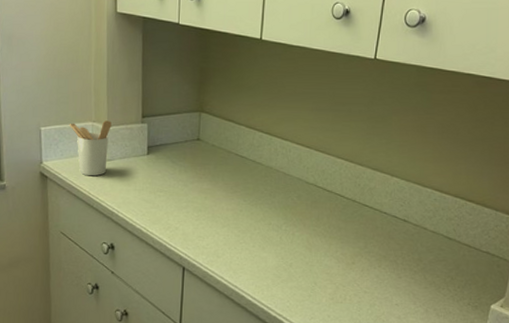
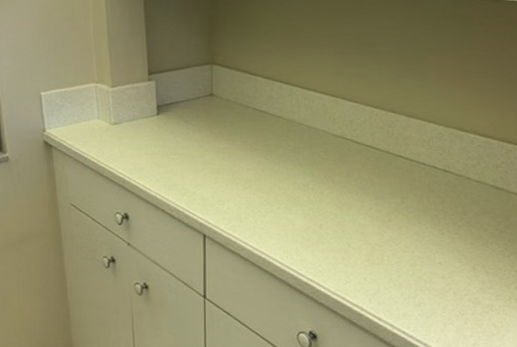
utensil holder: present [69,120,112,176] -> none [70,80,116,142]

